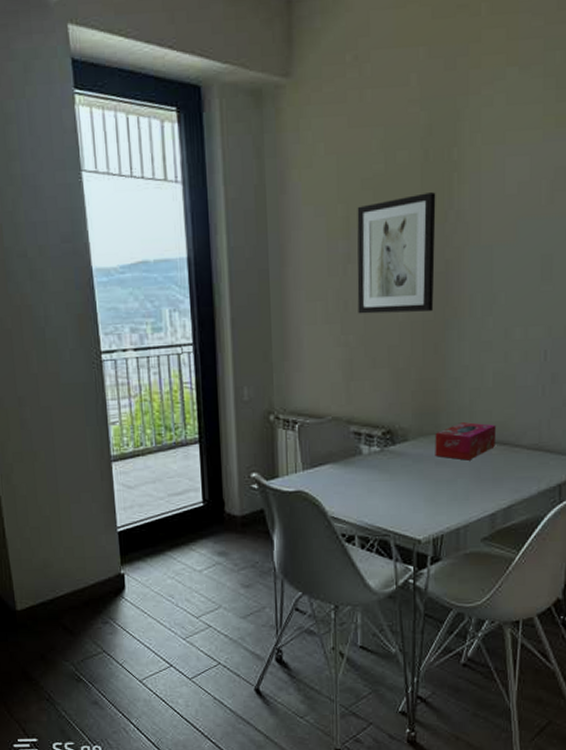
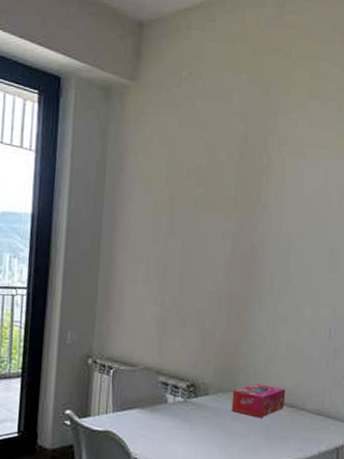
wall art: present [357,192,436,314] -> none [174,187,247,284]

